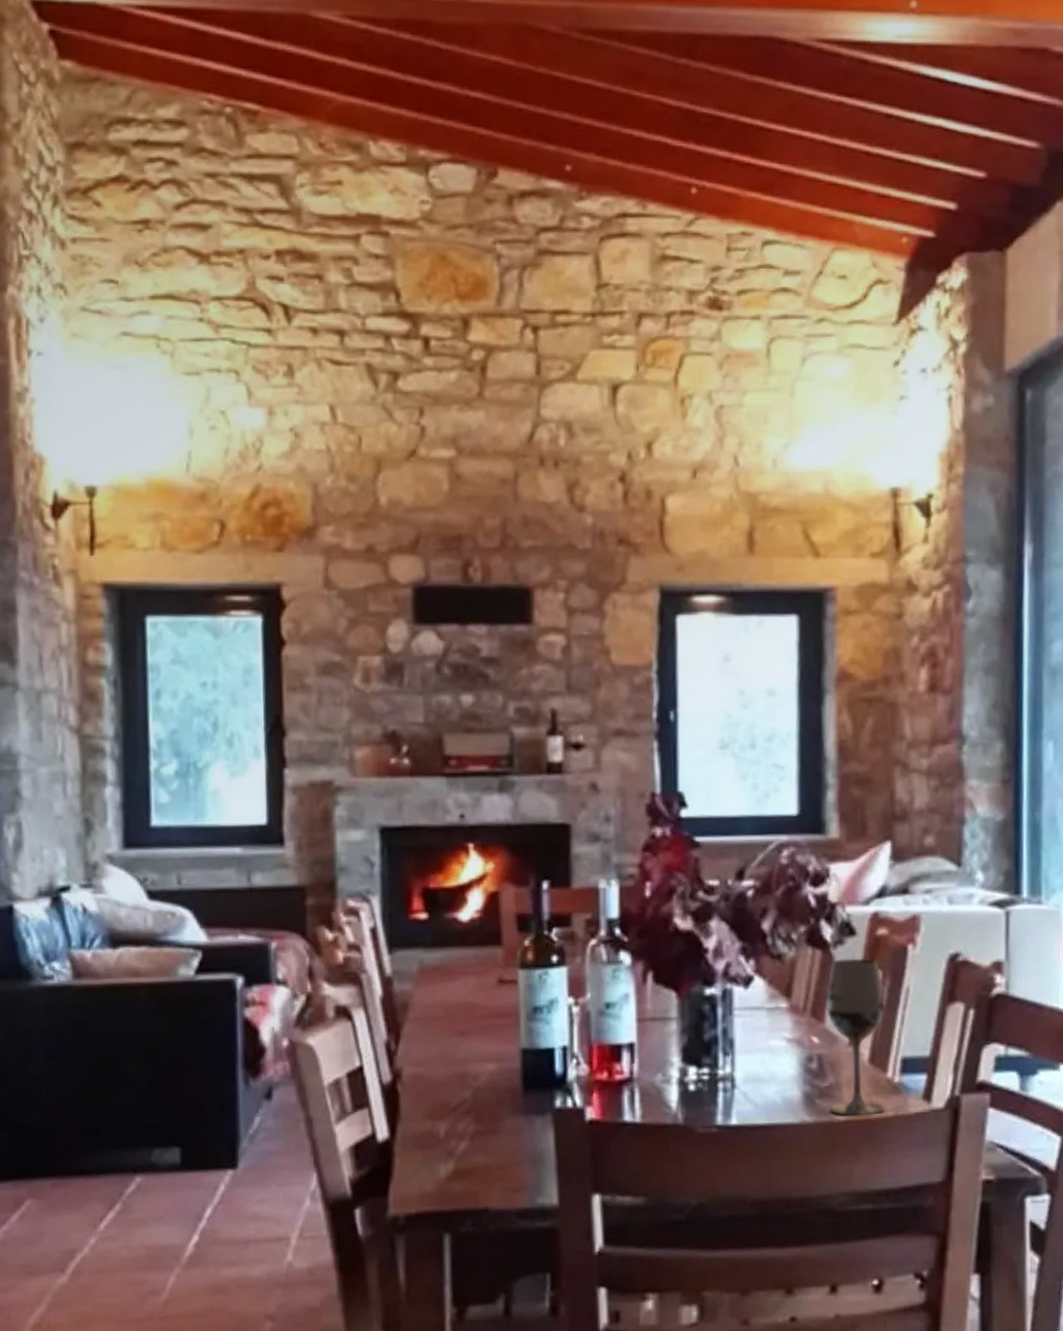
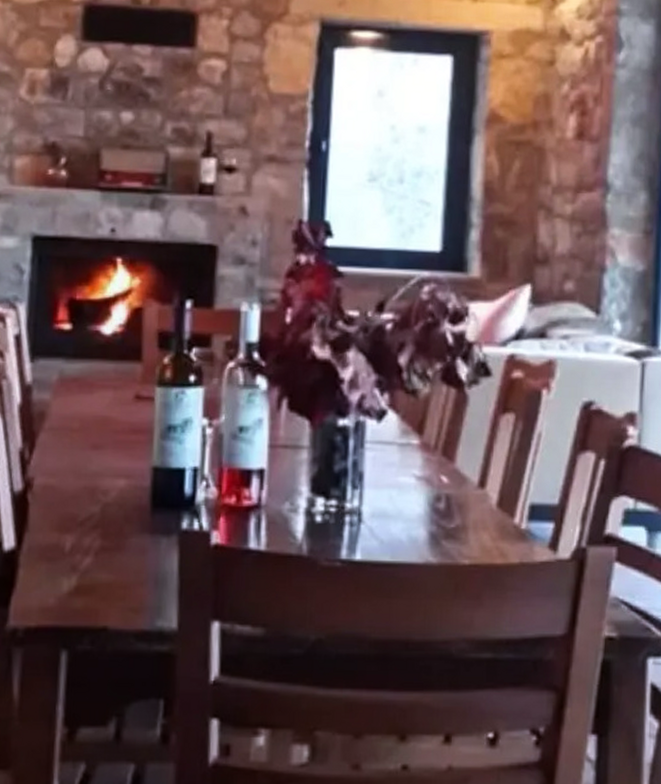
wine glass: present [826,958,886,1118] -> none [455,399,517,562]

